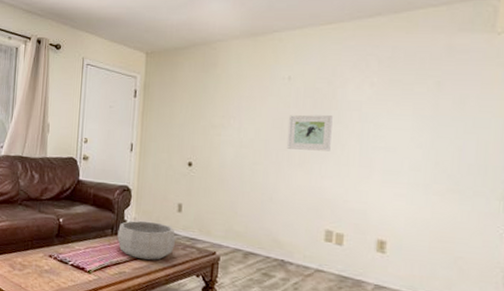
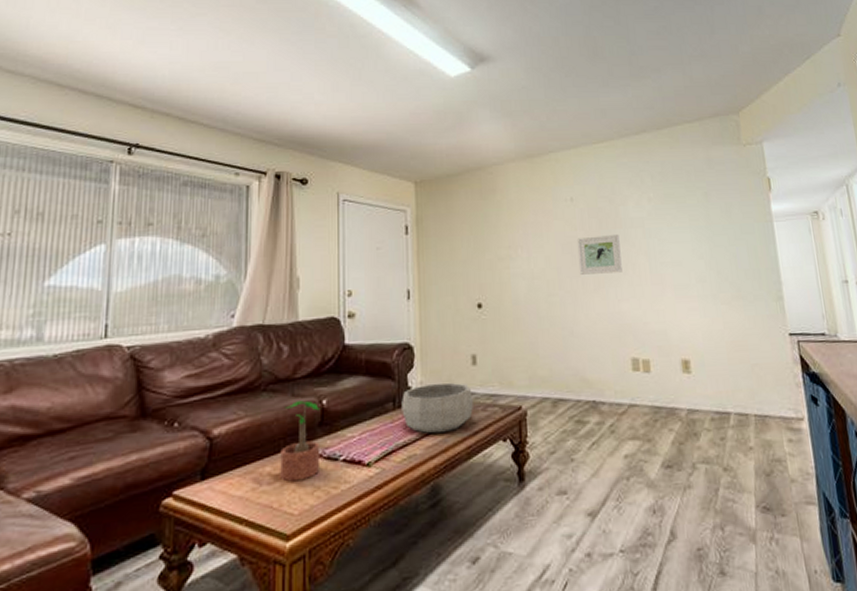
potted plant: none [27,216,58,273] -> present [280,400,321,482]

